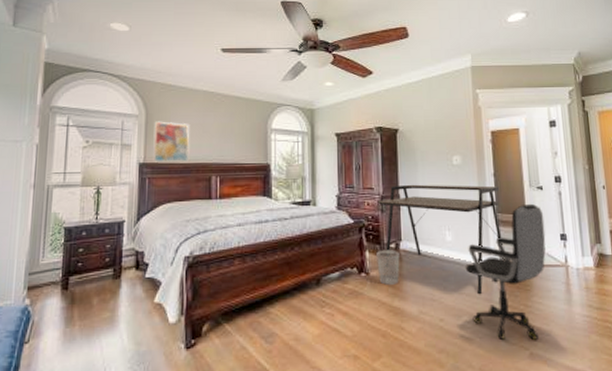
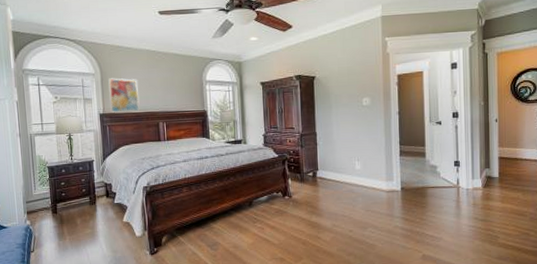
wastebasket: present [376,249,400,285] -> none [297,177,317,205]
desk: present [377,184,505,294] -> none [298,122,405,210]
office chair: present [465,203,546,340] -> none [371,136,441,245]

